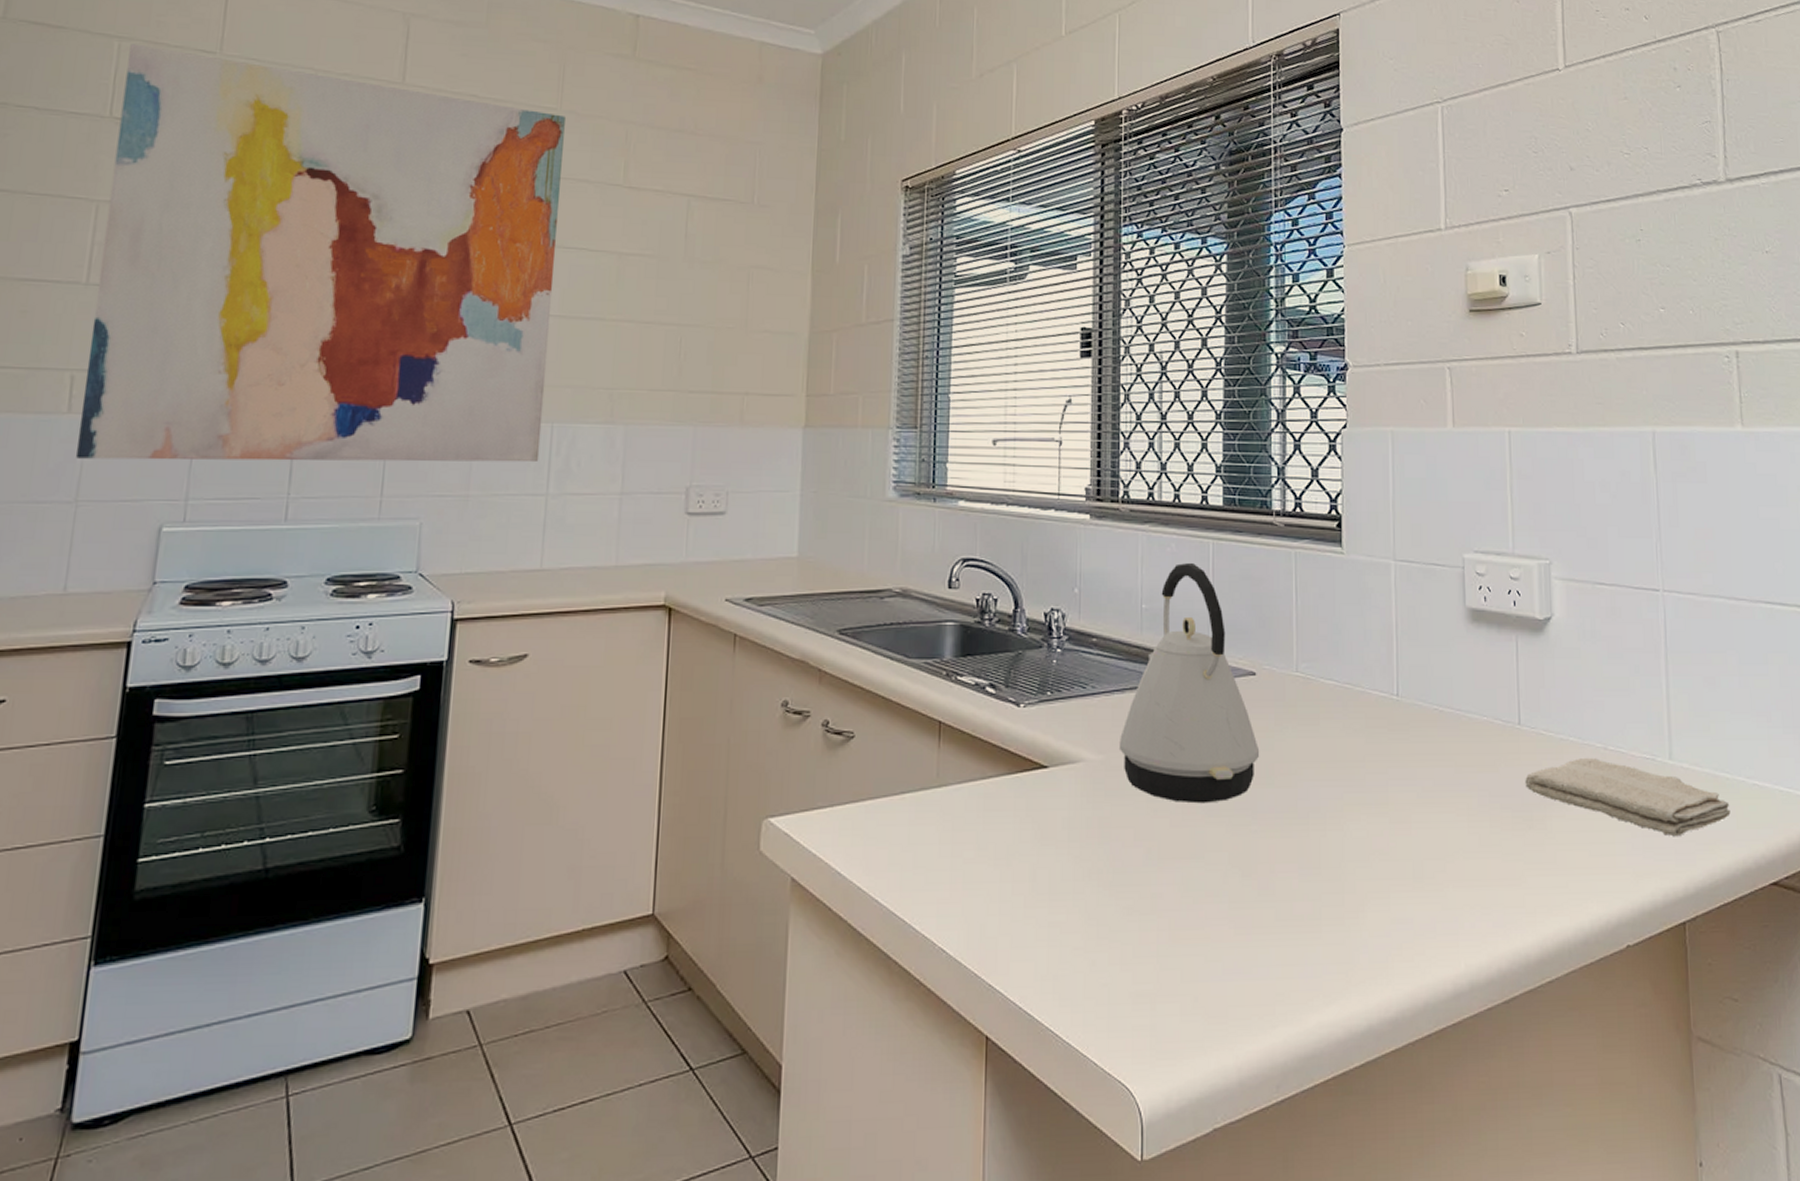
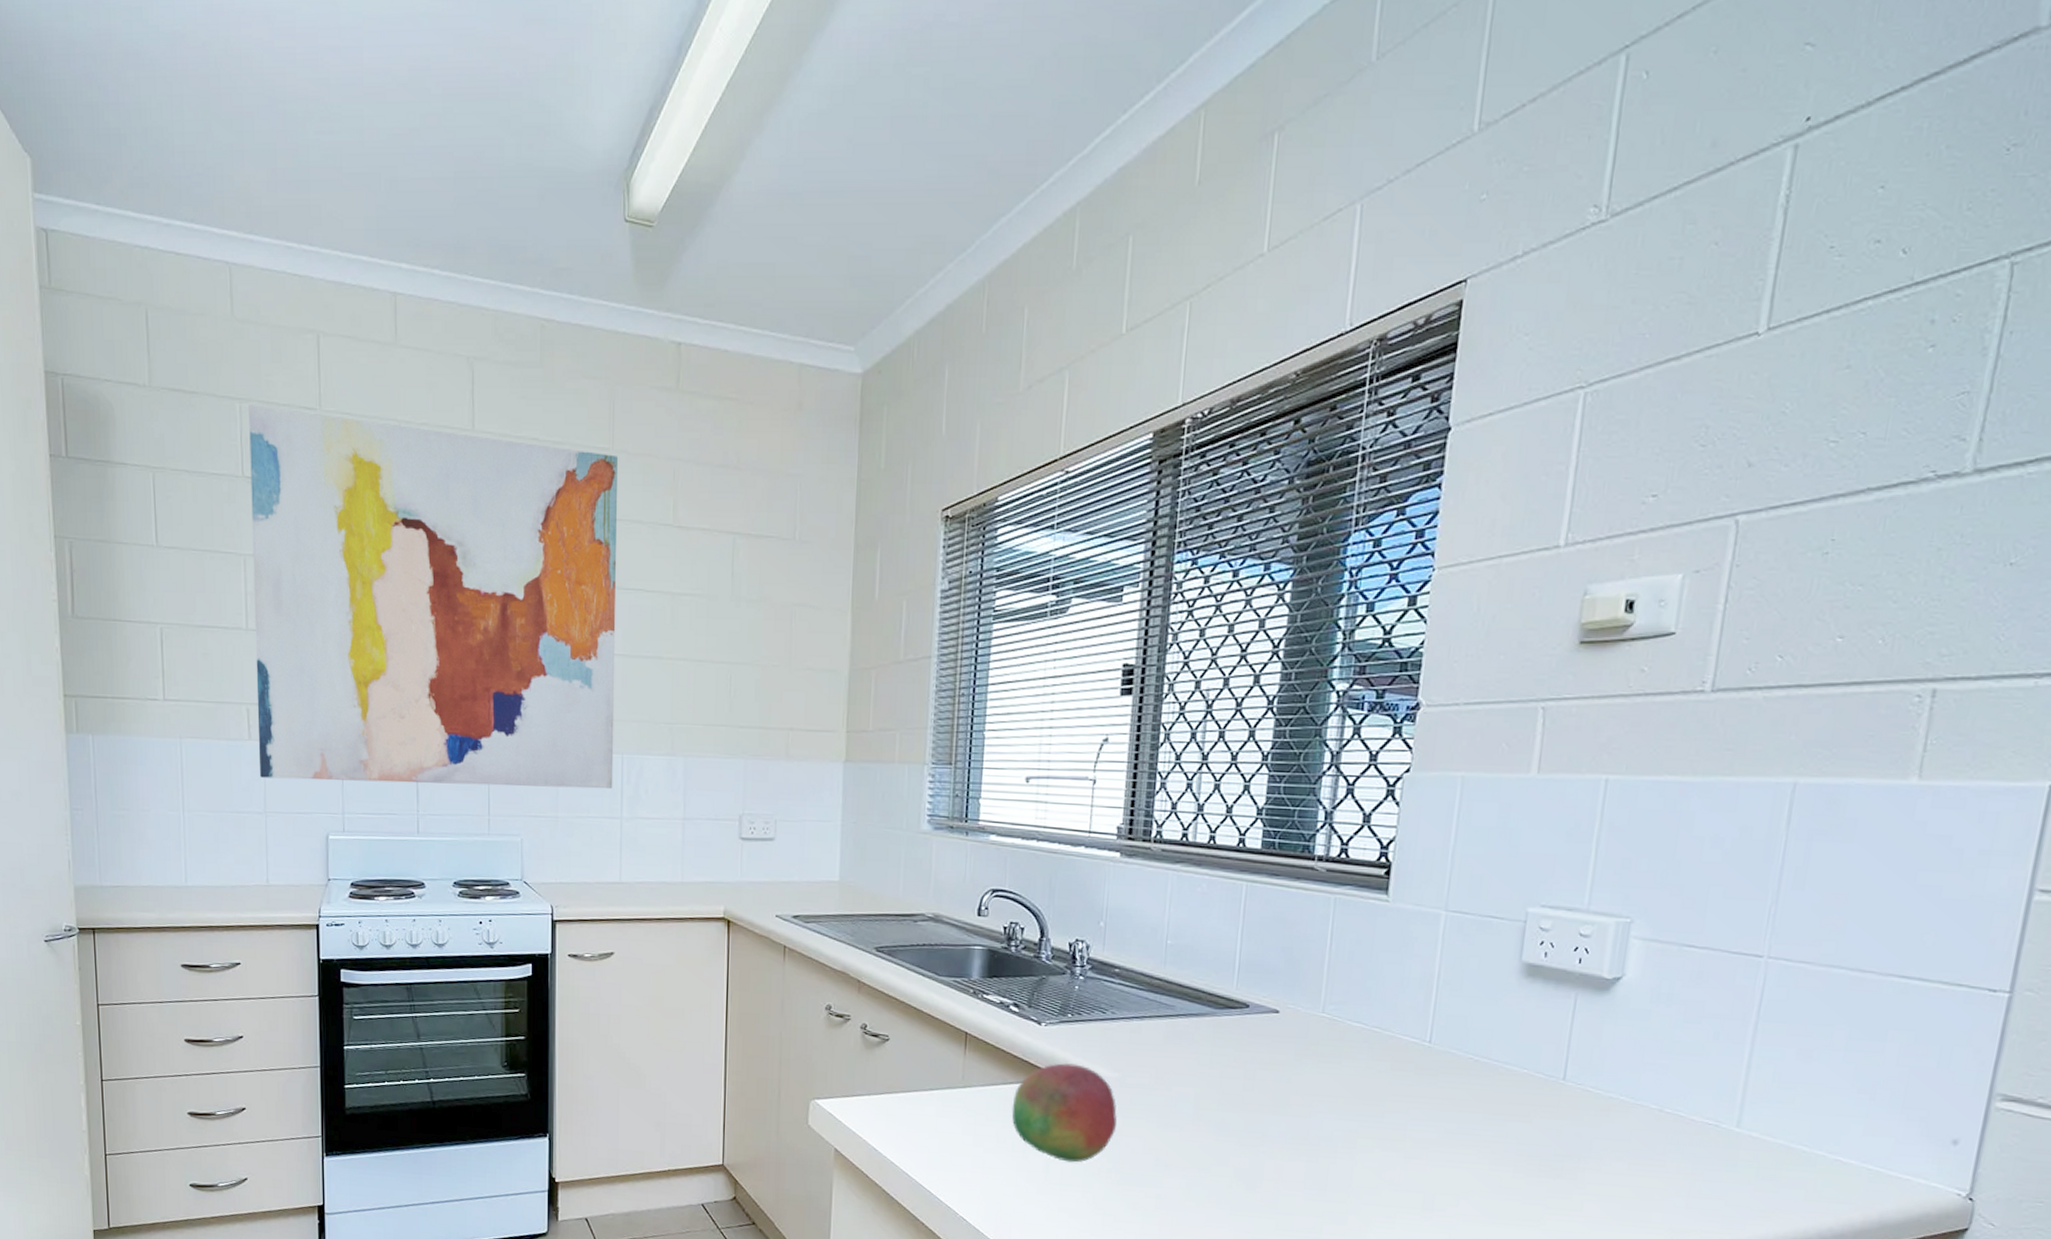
fruit: none [992,748,1106,866] -> present [1011,1063,1118,1163]
kettle: present [1118,563,1260,804] -> none [1134,903,1276,1124]
washcloth: present [1525,757,1731,837] -> none [1560,1117,1800,1201]

